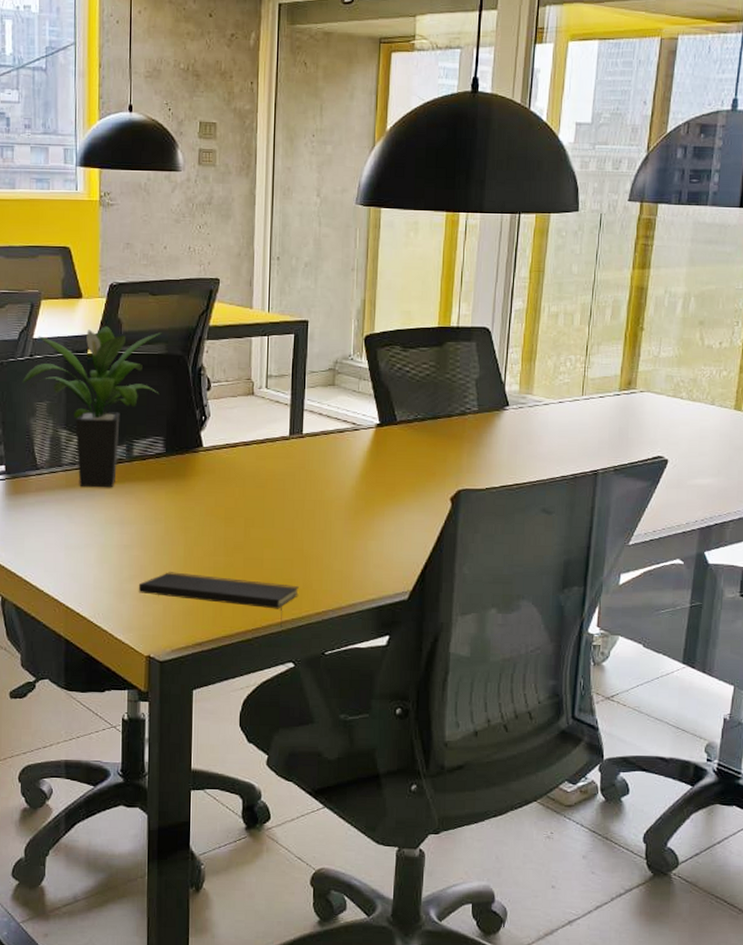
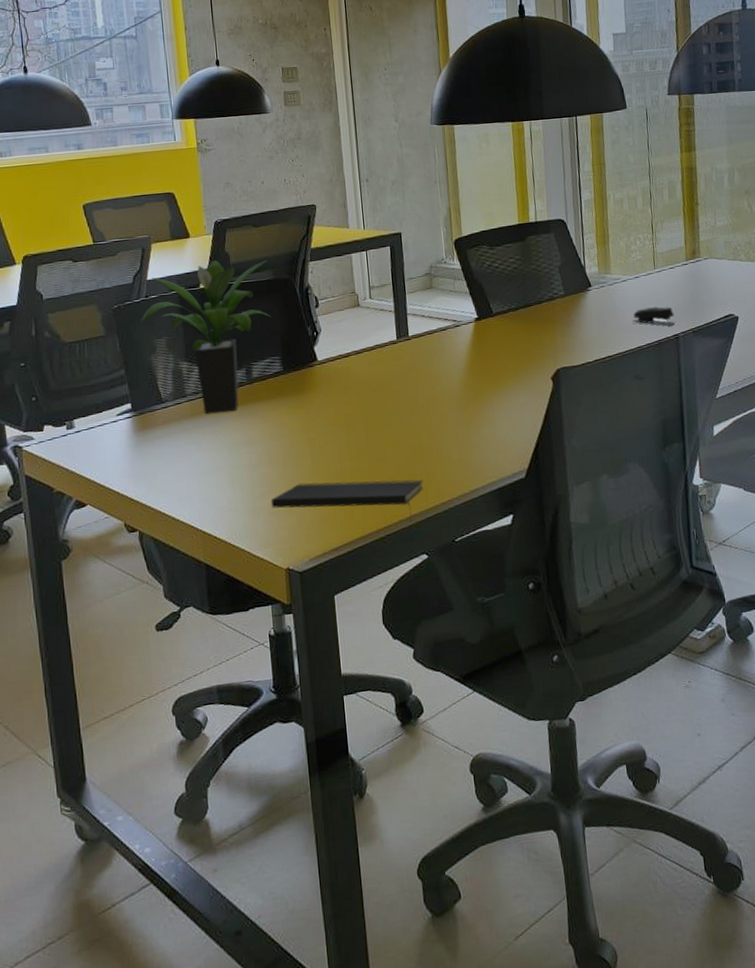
stapler: none [549,437,597,459] -> present [632,306,675,326]

